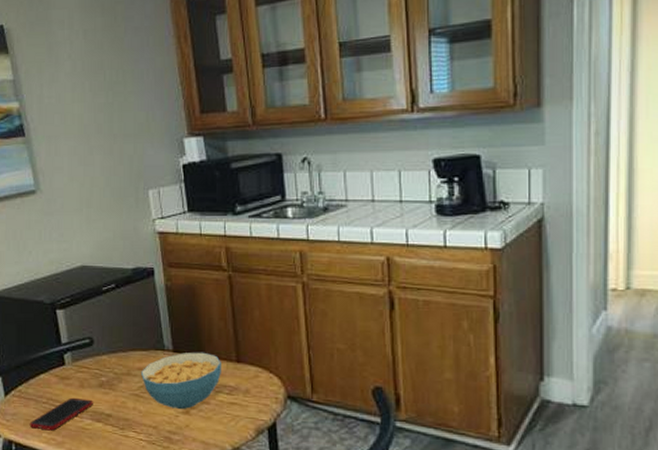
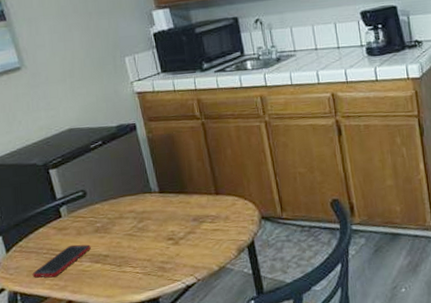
cereal bowl: present [141,352,221,409] -> none [132,189,203,242]

